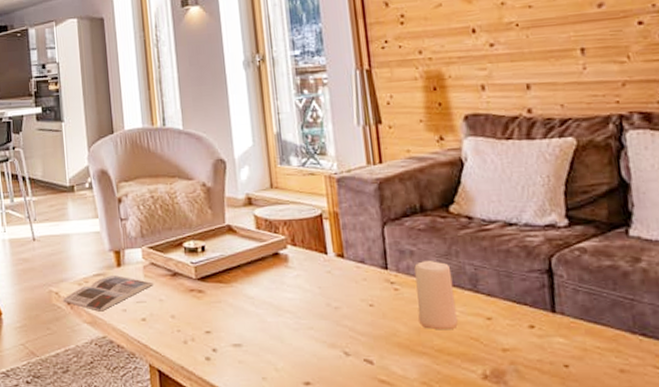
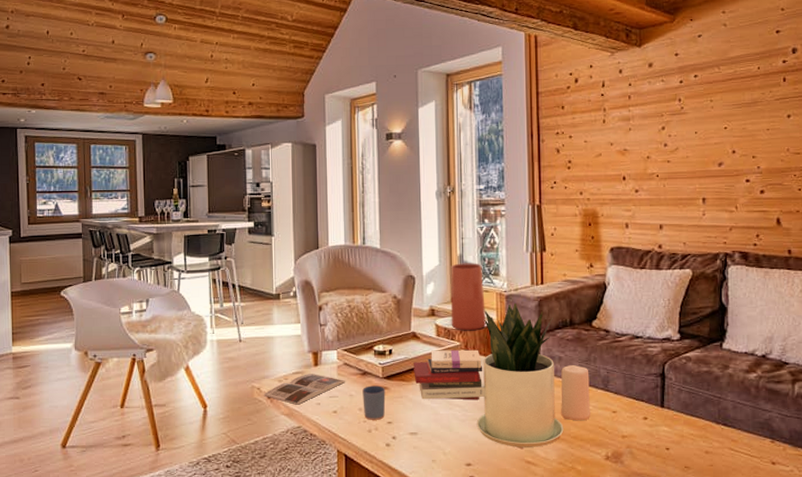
mug: none [174,288,202,329] -> present [362,385,386,420]
books: none [231,244,321,305] -> present [414,349,485,400]
vase: none [267,141,315,222] -> present [451,263,486,331]
planter: none [311,186,425,363] -> present [476,302,564,447]

